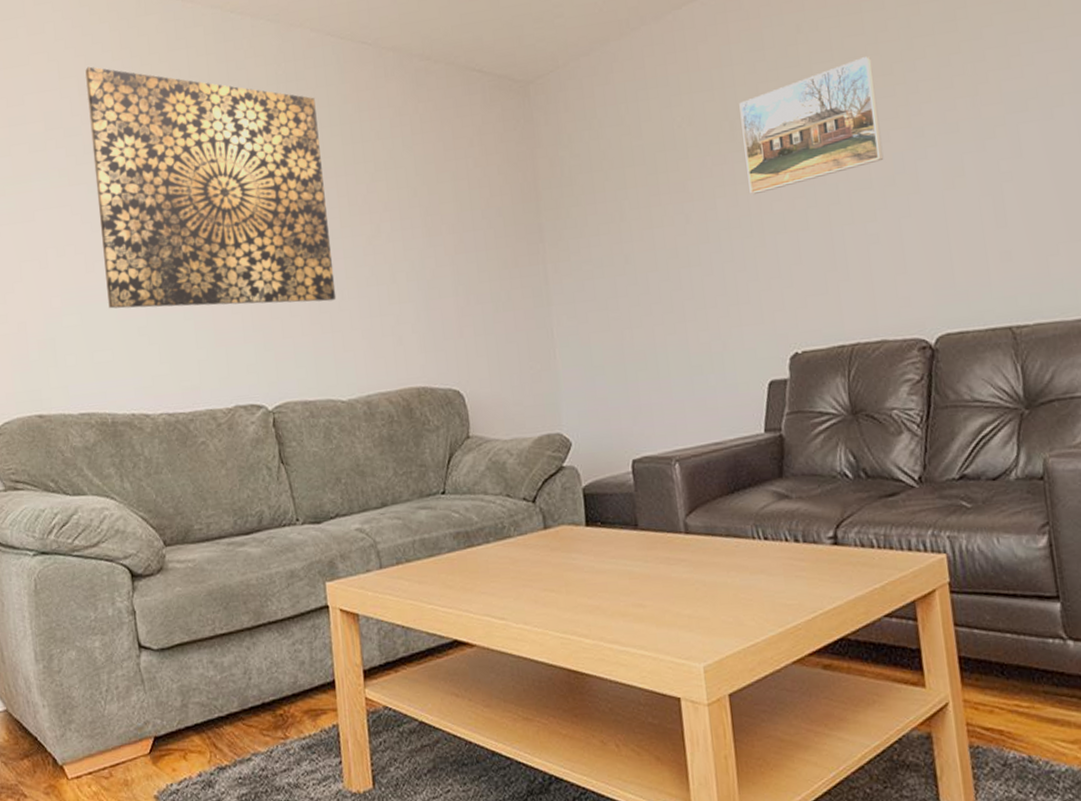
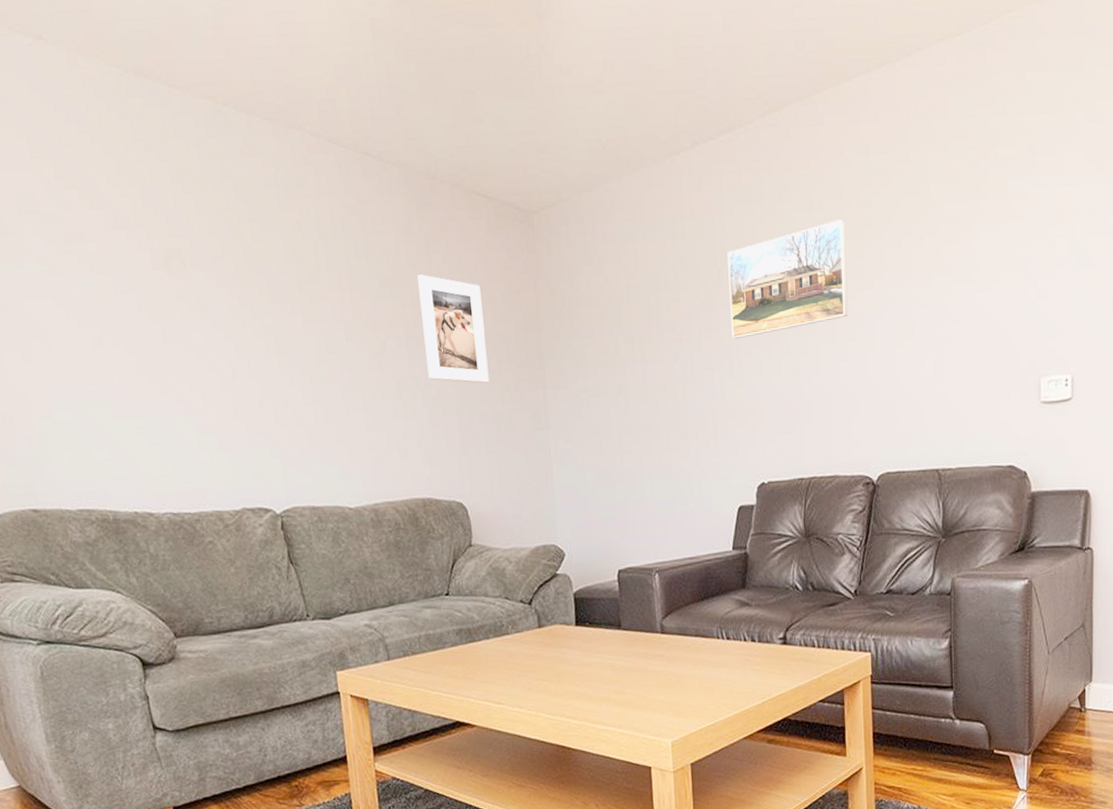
wall art: present [85,66,337,309] -> none [61,147,343,413]
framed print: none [412,154,486,261] -> present [417,274,490,383]

